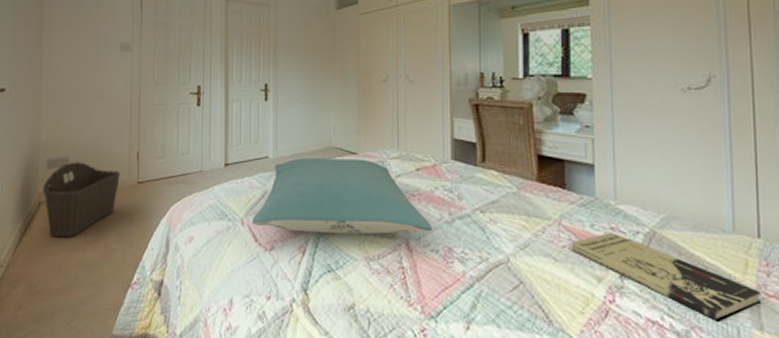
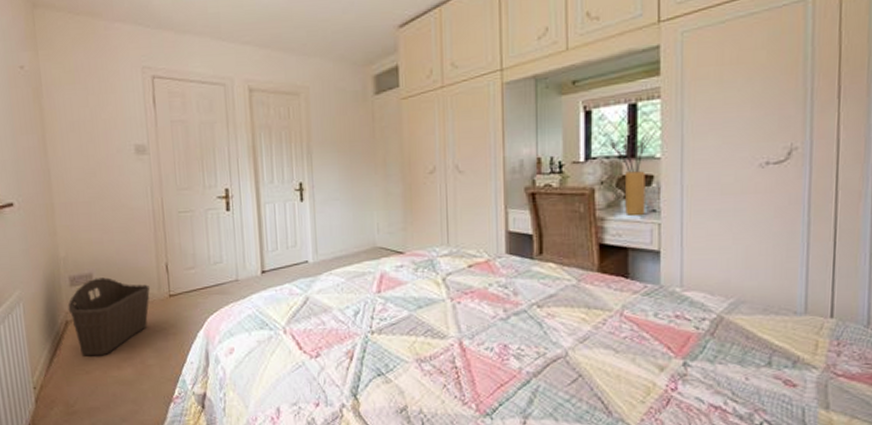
pillow: present [252,158,433,234] -> none [295,258,488,337]
vase: none [545,54,587,131] -> present [609,131,656,217]
book: present [572,233,762,323] -> none [634,321,830,404]

